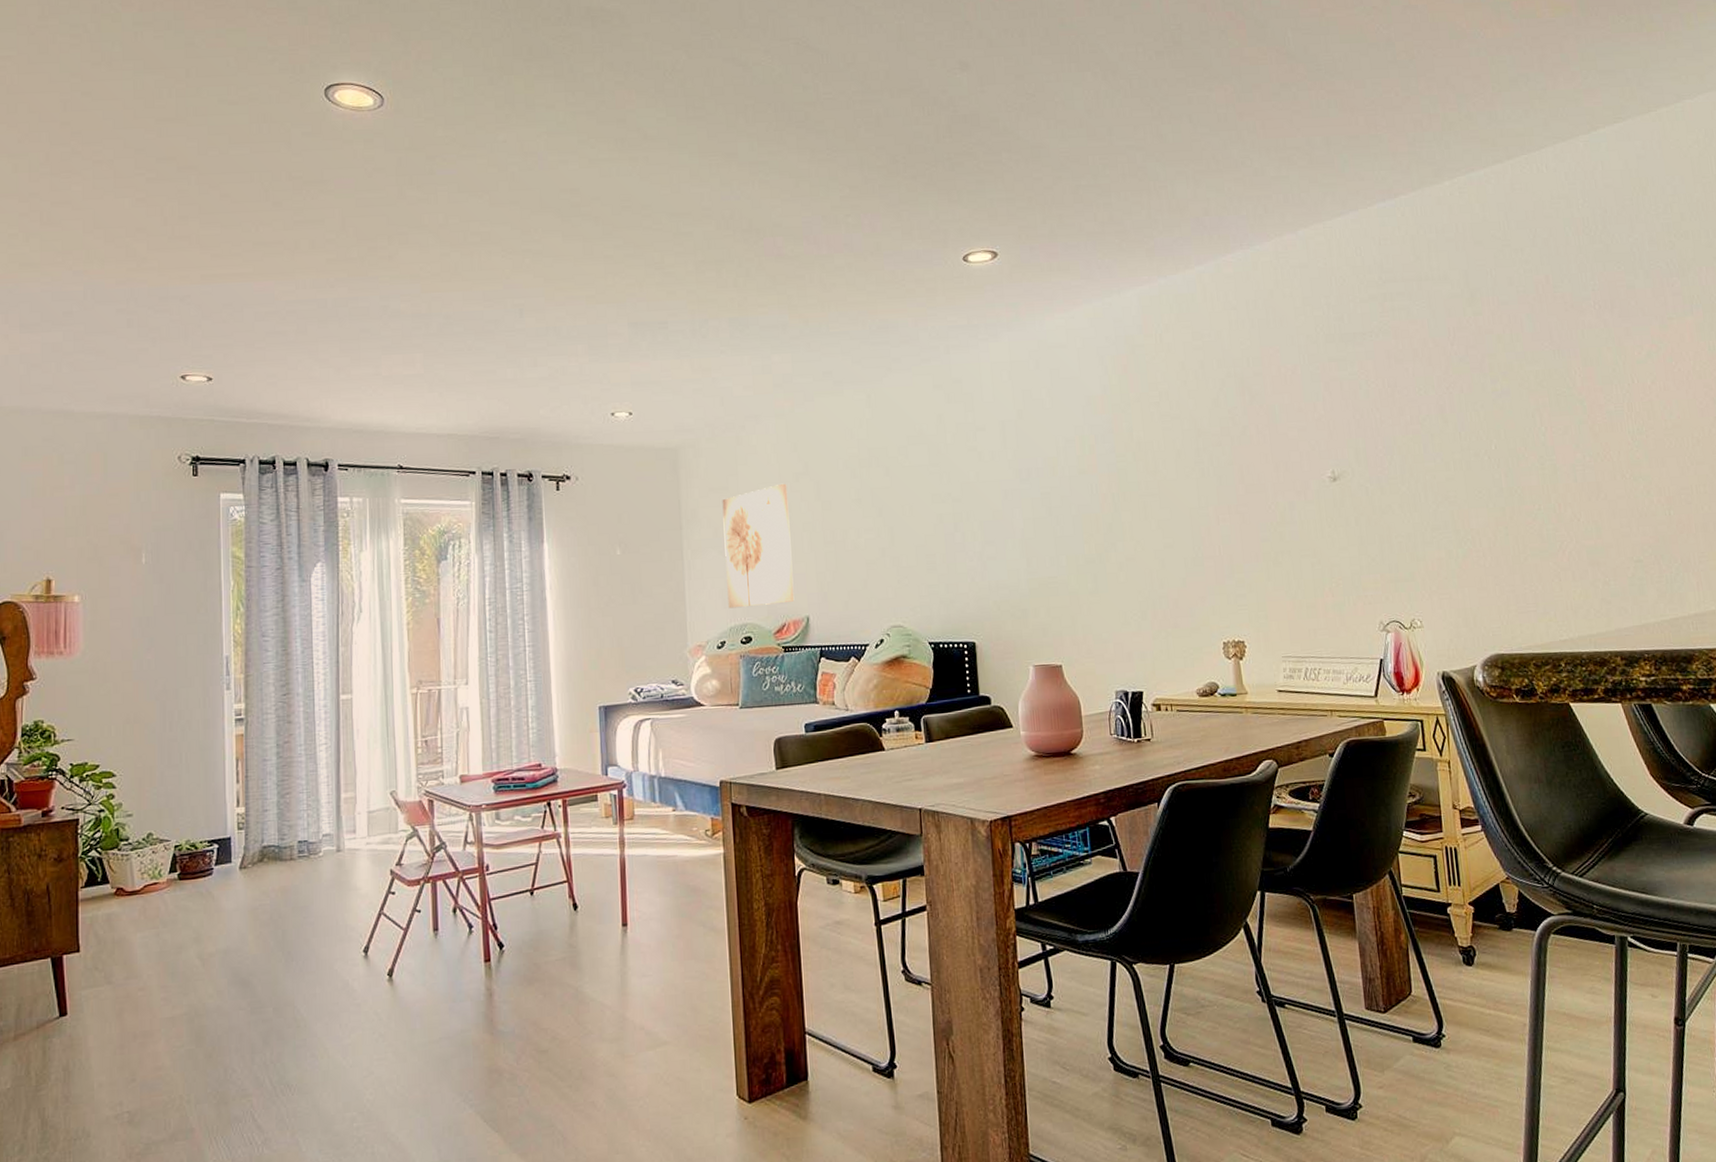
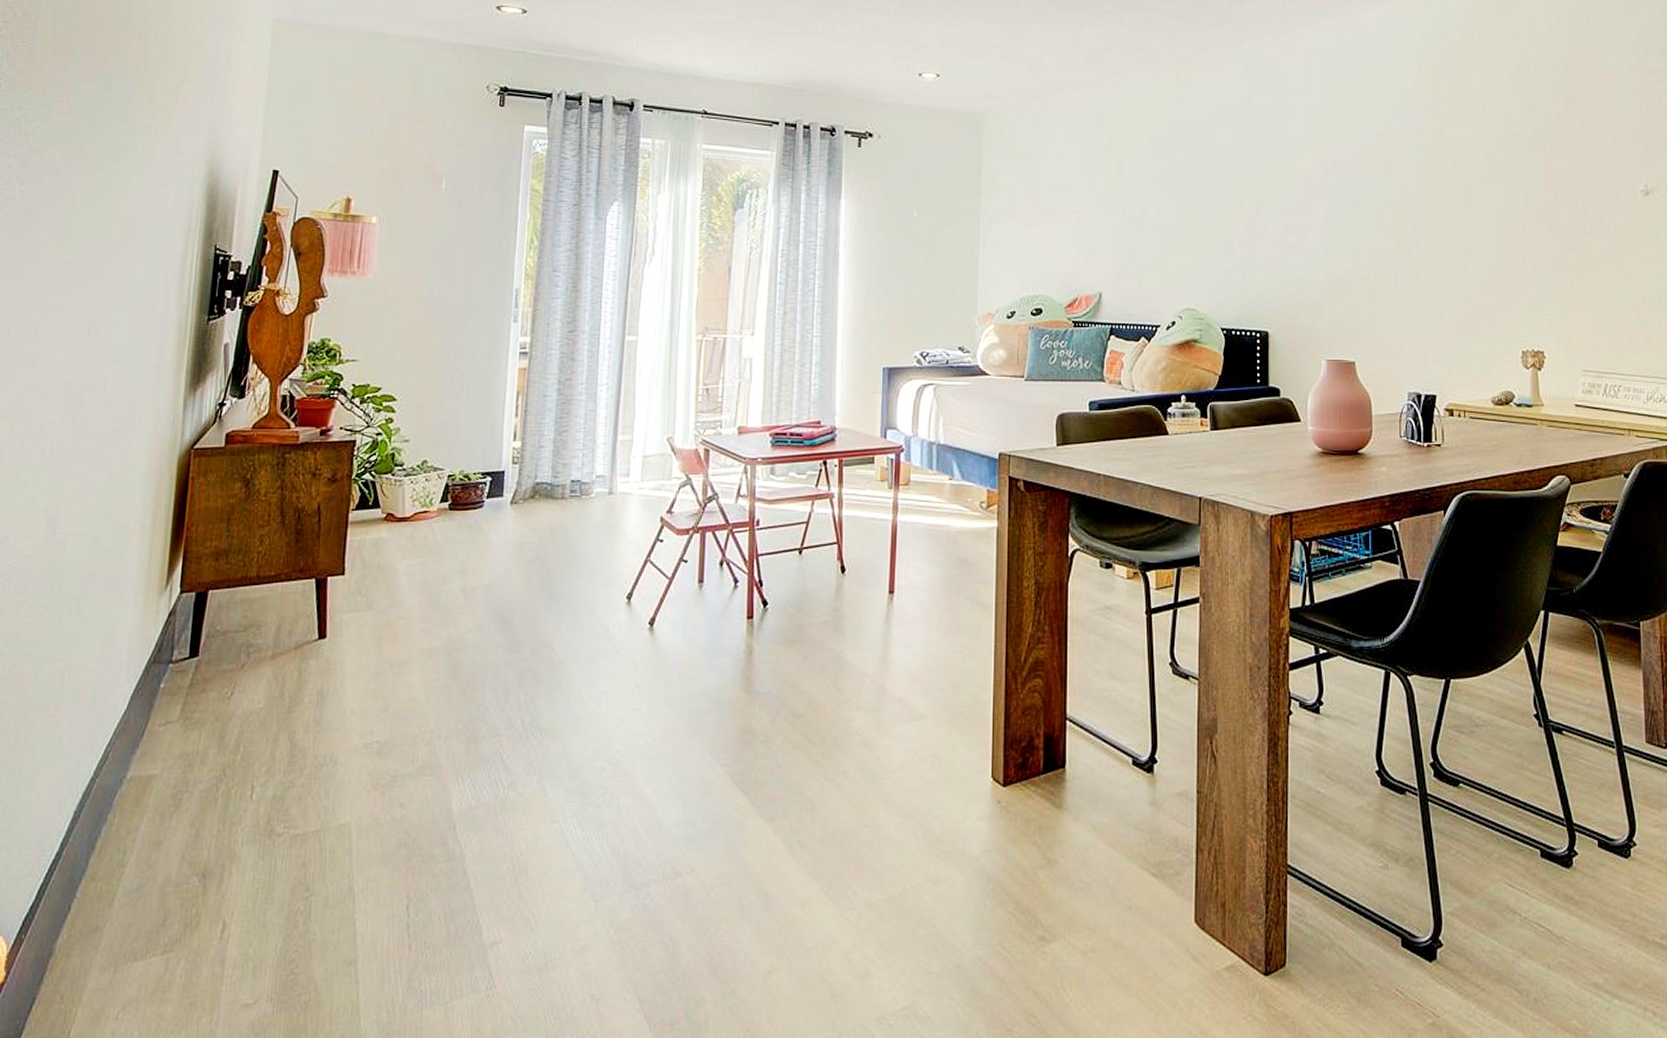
wall art: present [722,483,795,609] -> none [1021,156,1089,279]

